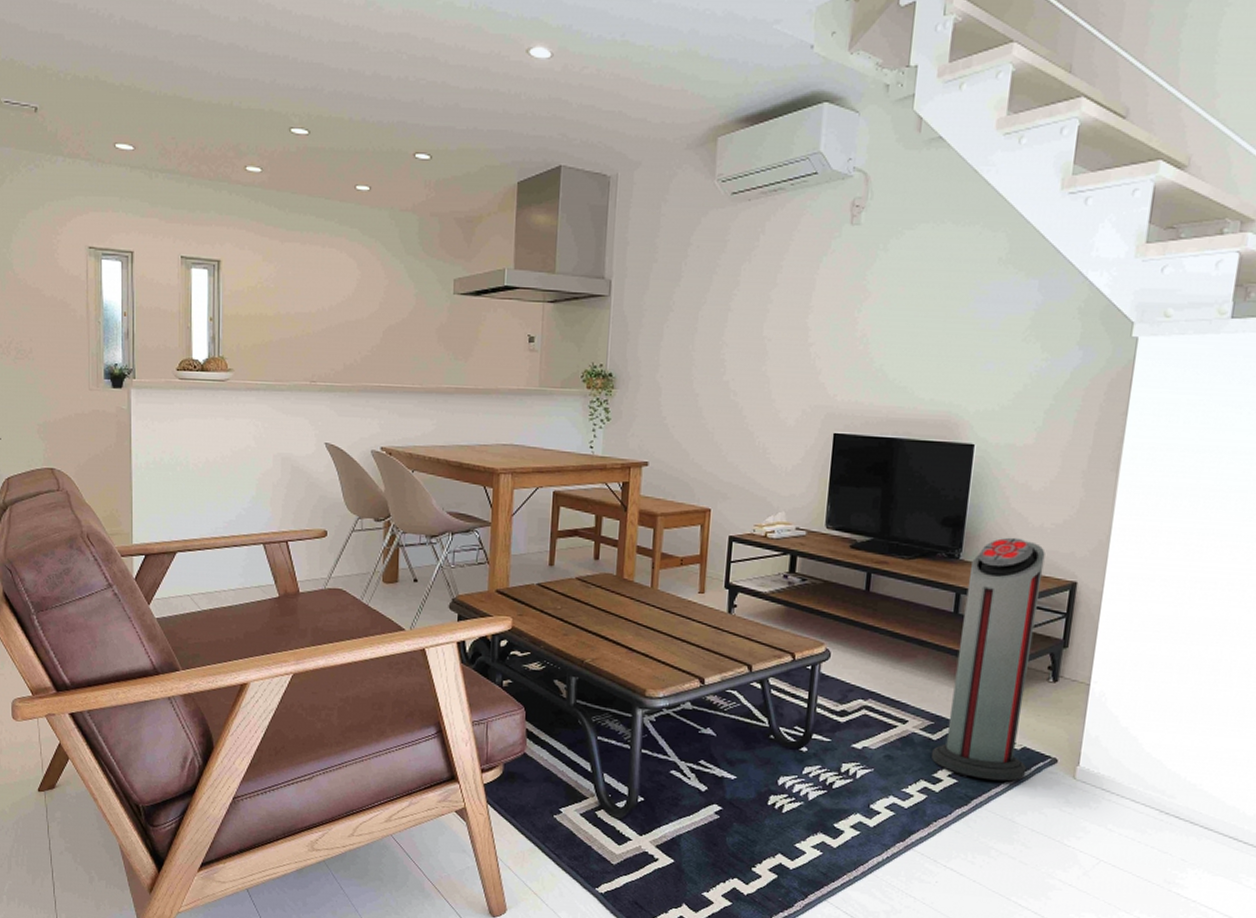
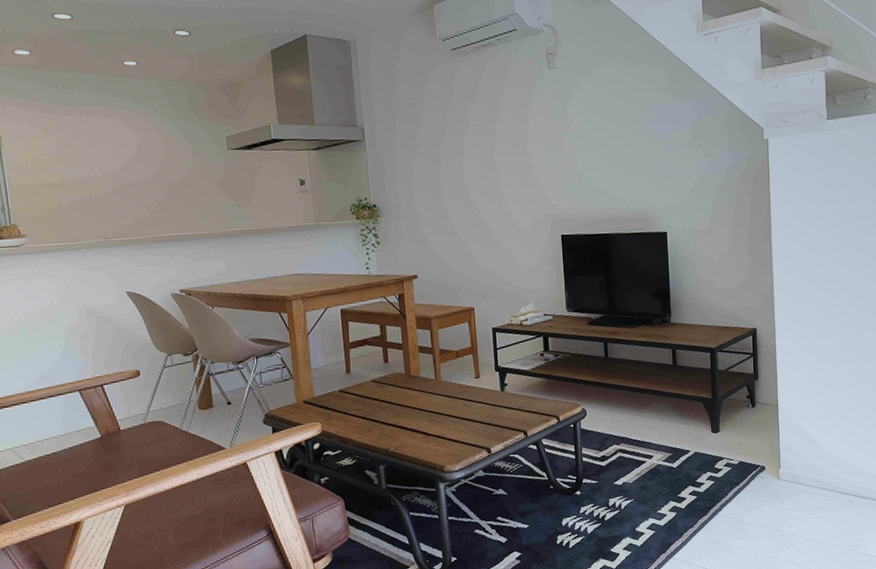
air purifier: present [932,537,1045,782] -> none [675,300,745,492]

